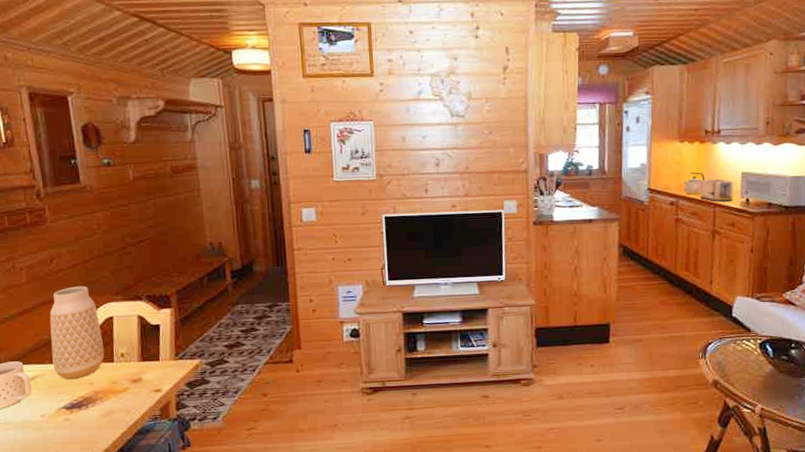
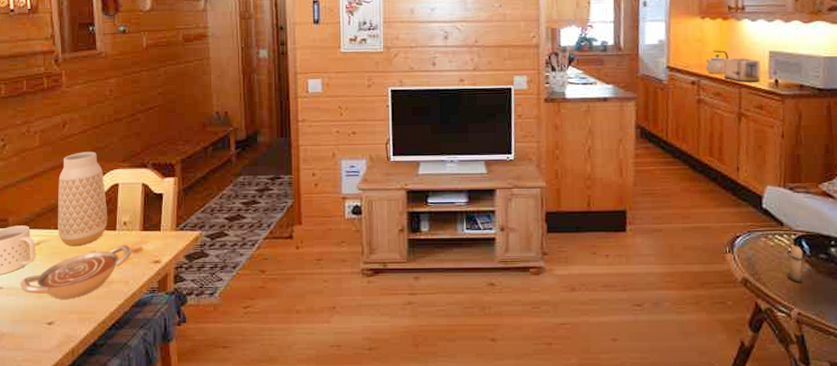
bowl: none [17,375,131,431] -> present [20,245,132,299]
candle: none [752,348,770,383] -> present [786,244,806,284]

